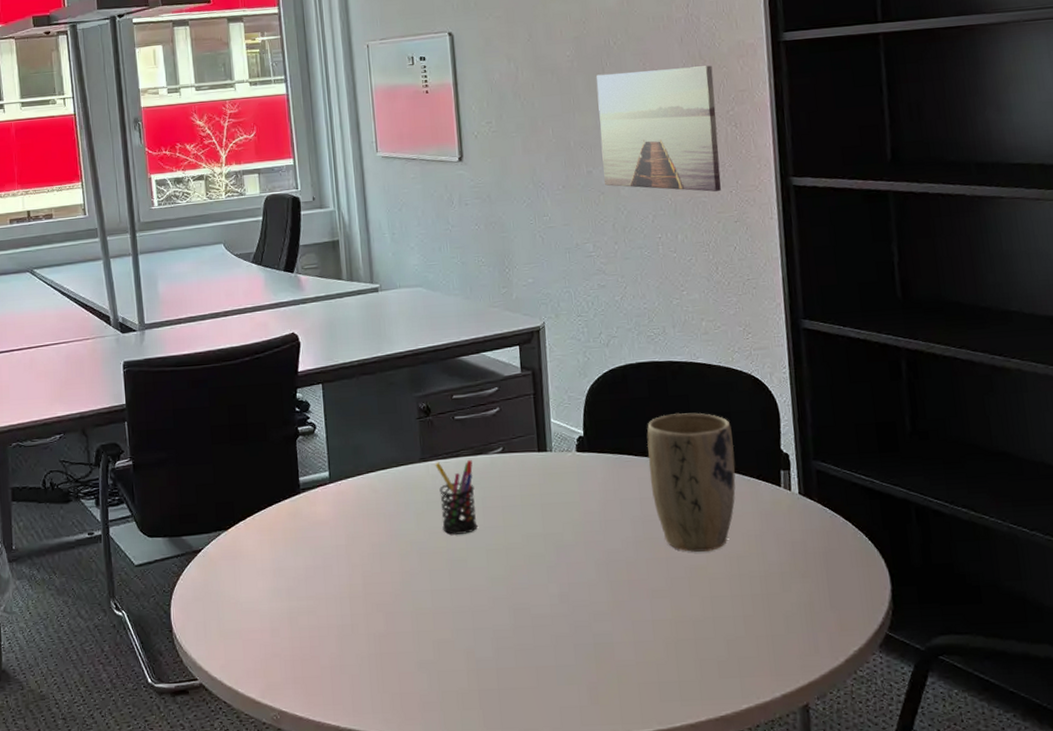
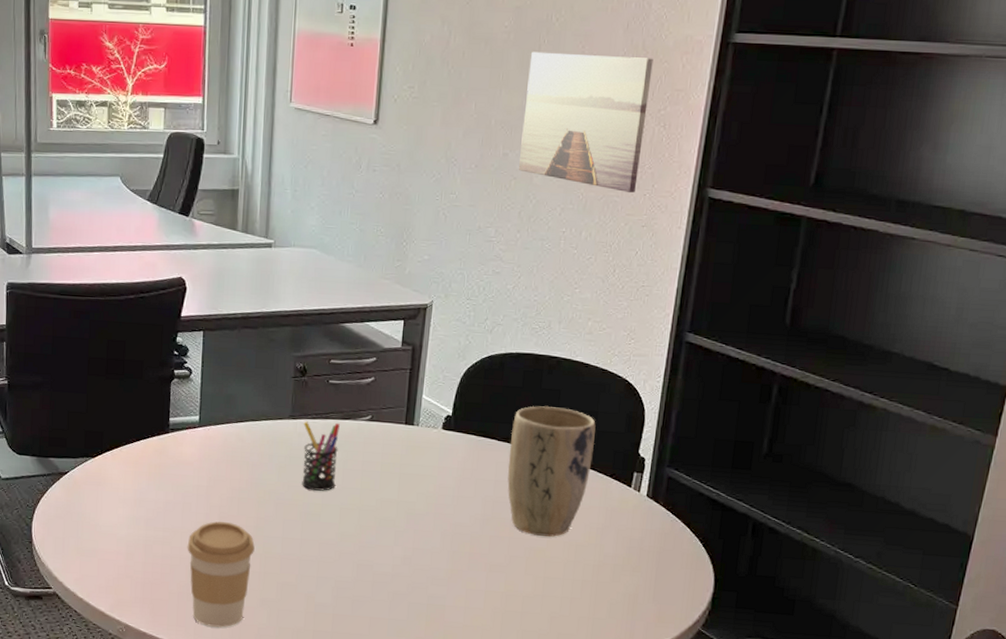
coffee cup: none [333,581,404,701] -> present [187,521,255,628]

